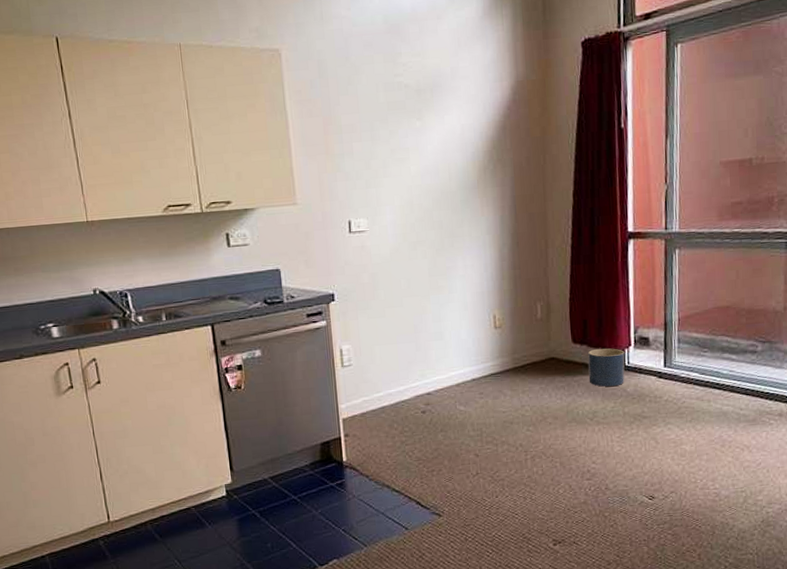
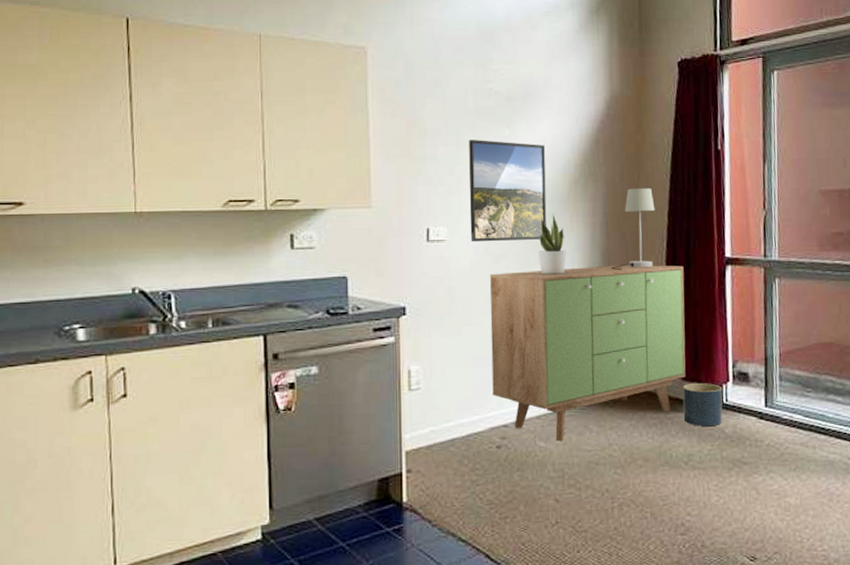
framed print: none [382,133,459,232] -> present [469,140,547,242]
sideboard: none [409,242,591,406] -> present [490,264,686,442]
potted plant: none [452,201,478,258] -> present [538,214,566,276]
table lamp: none [520,169,561,250] -> present [611,188,655,270]

